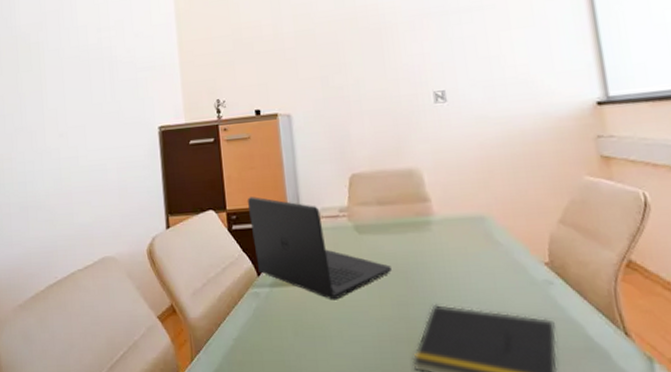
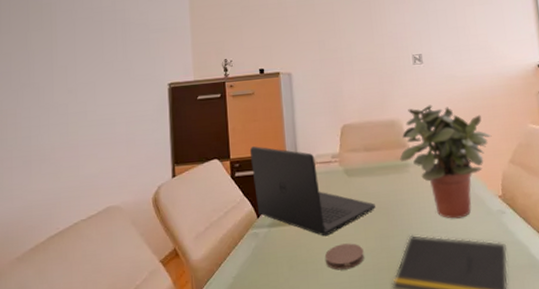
coaster: none [334,309,379,339] -> present [325,243,364,270]
potted plant: none [419,151,536,288] -> present [399,105,492,219]

